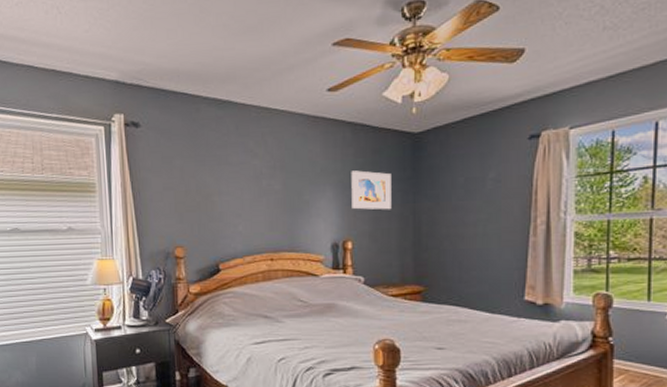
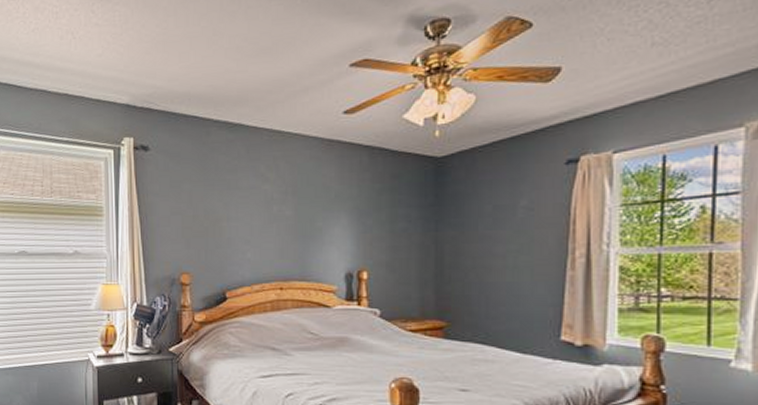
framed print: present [351,170,392,210] -> none [368,196,411,239]

